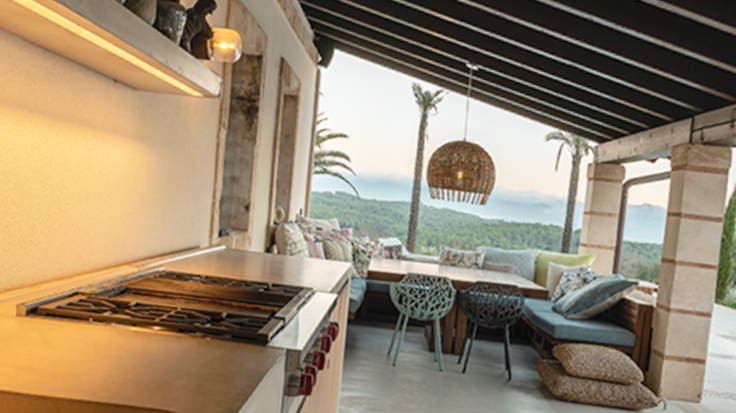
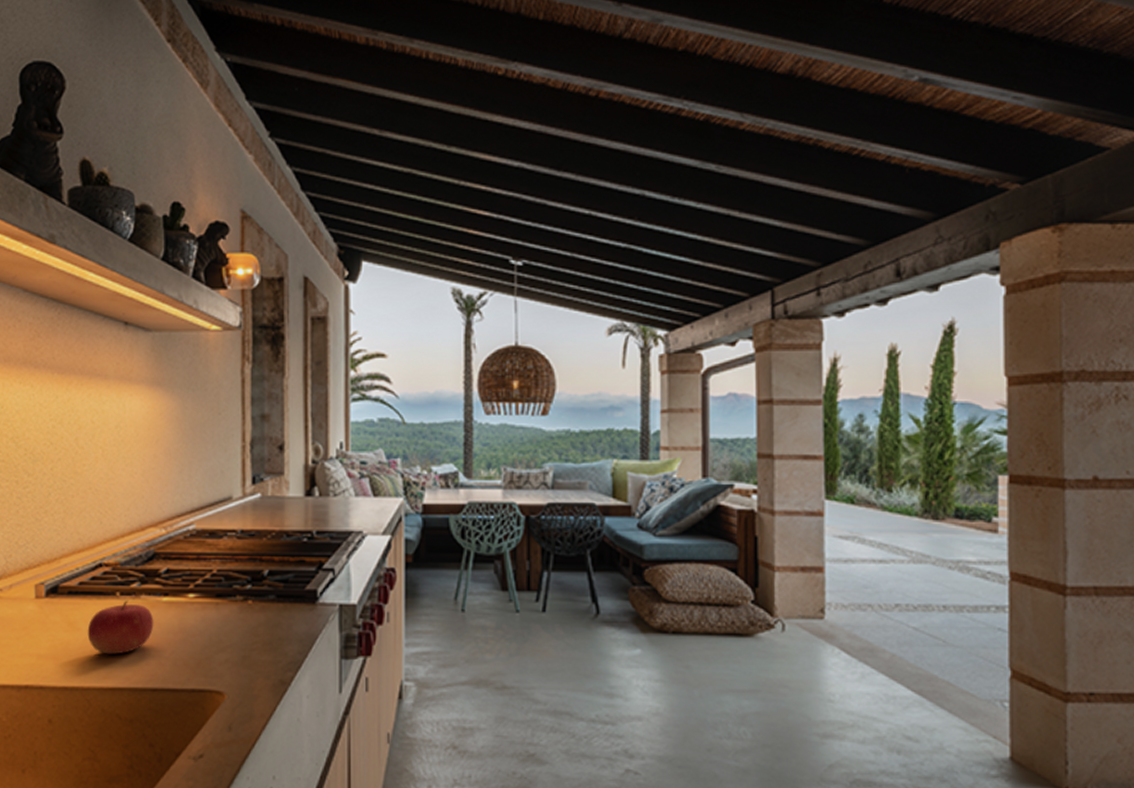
fruit: none [61,326,122,372] -> present [87,601,154,655]

